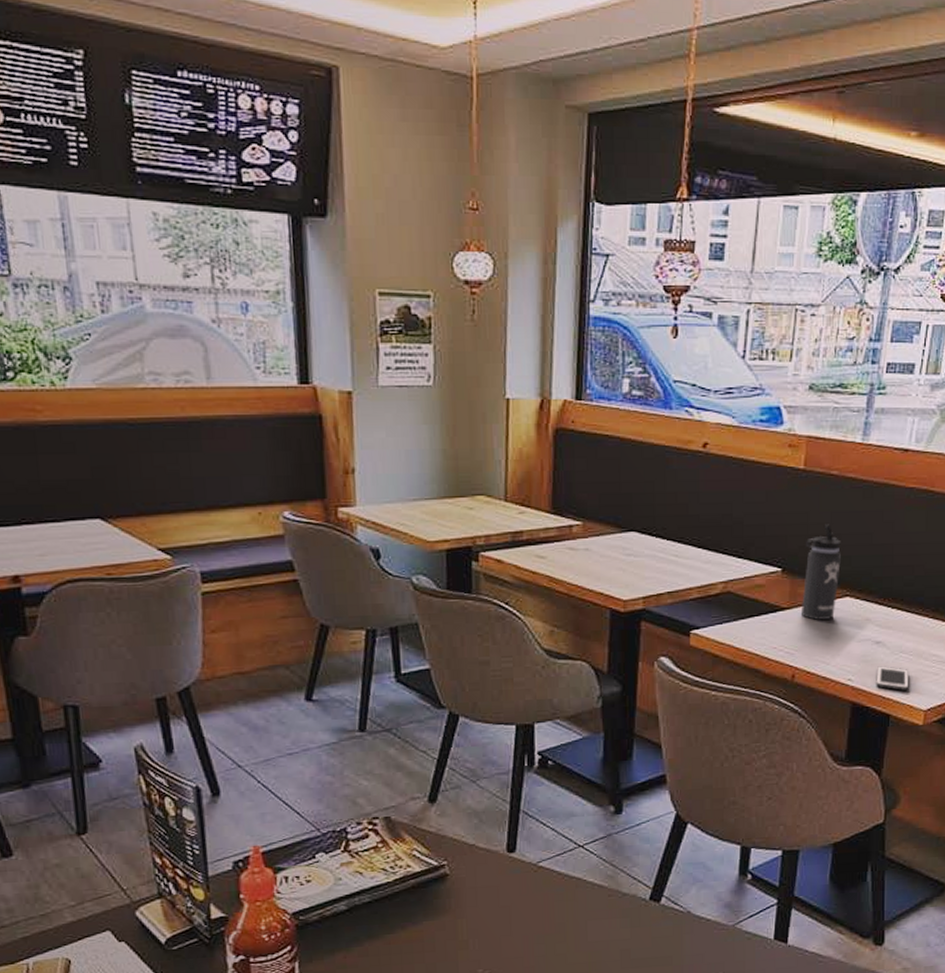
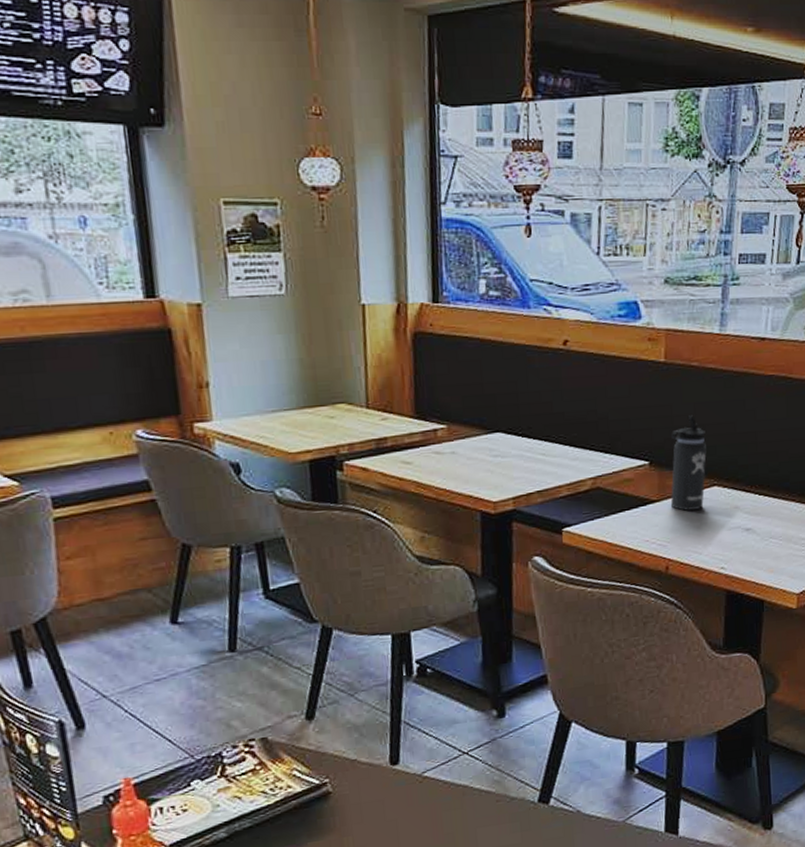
cell phone: present [876,666,909,691] -> none [748,552,781,576]

